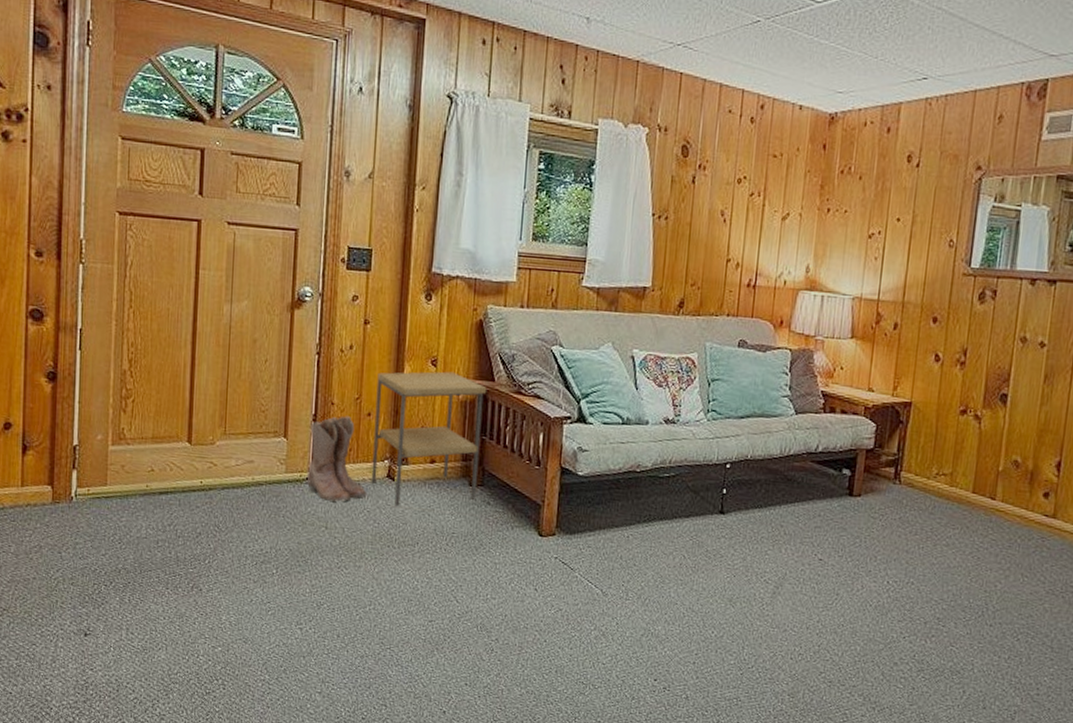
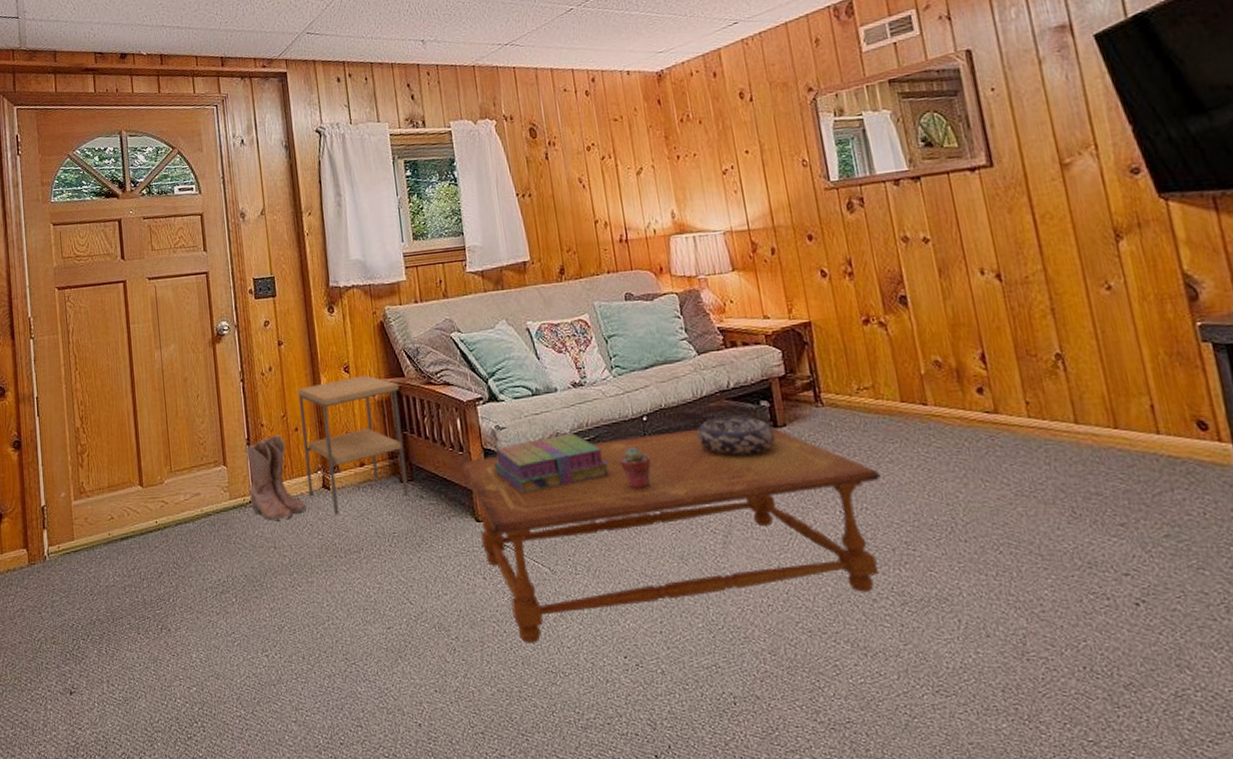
coffee table: none [533,475,935,656] -> present [460,426,882,643]
stack of books: none [568,467,683,517] -> present [493,433,610,494]
potted succulent: none [694,490,724,531] -> present [620,446,652,489]
decorative bowl: none [774,477,848,518] -> present [696,416,776,456]

